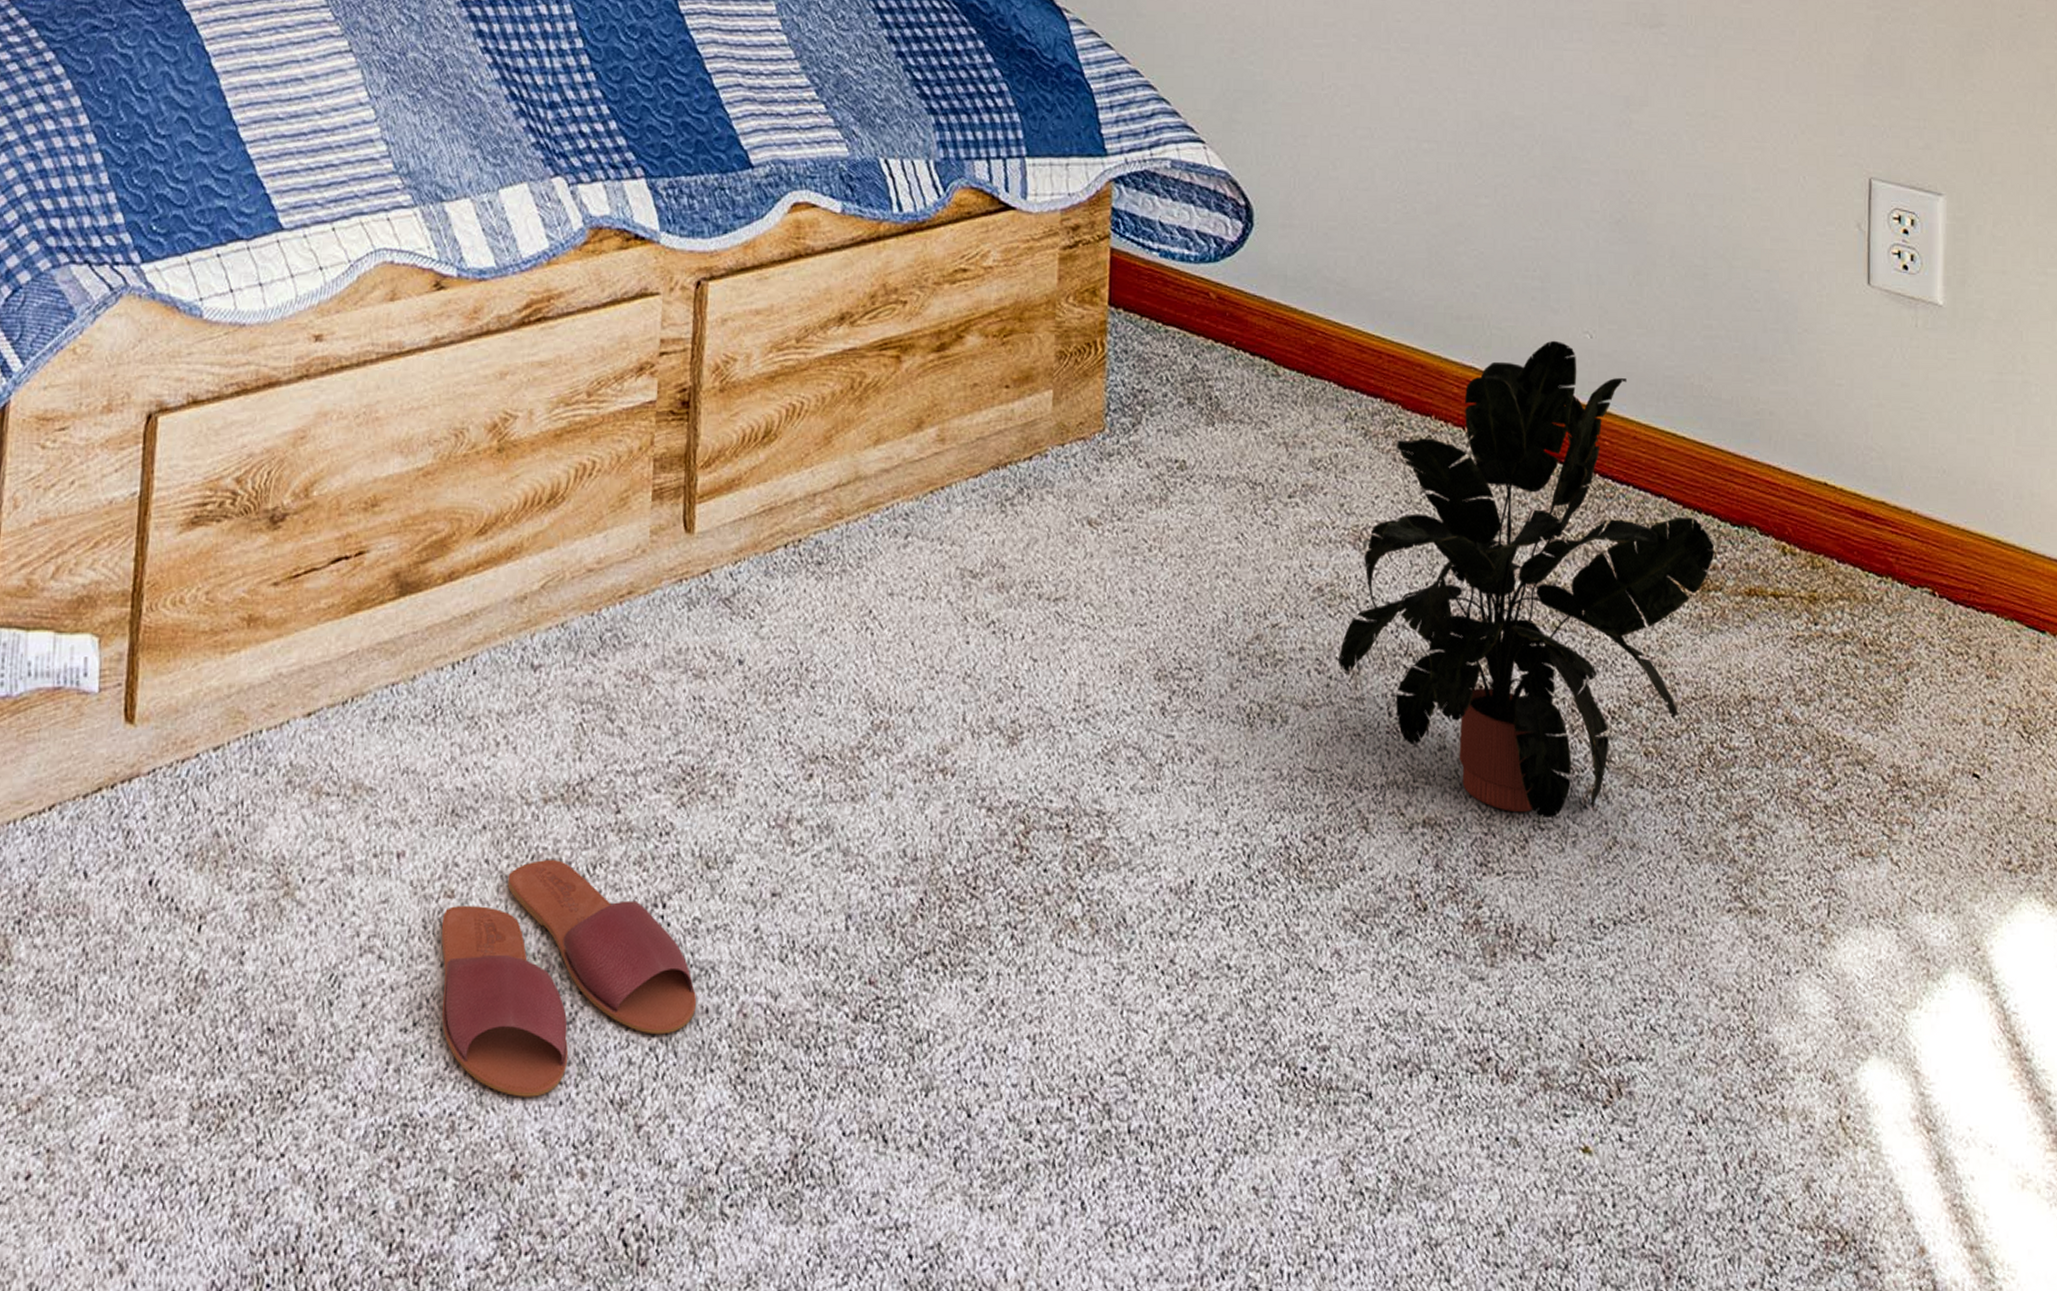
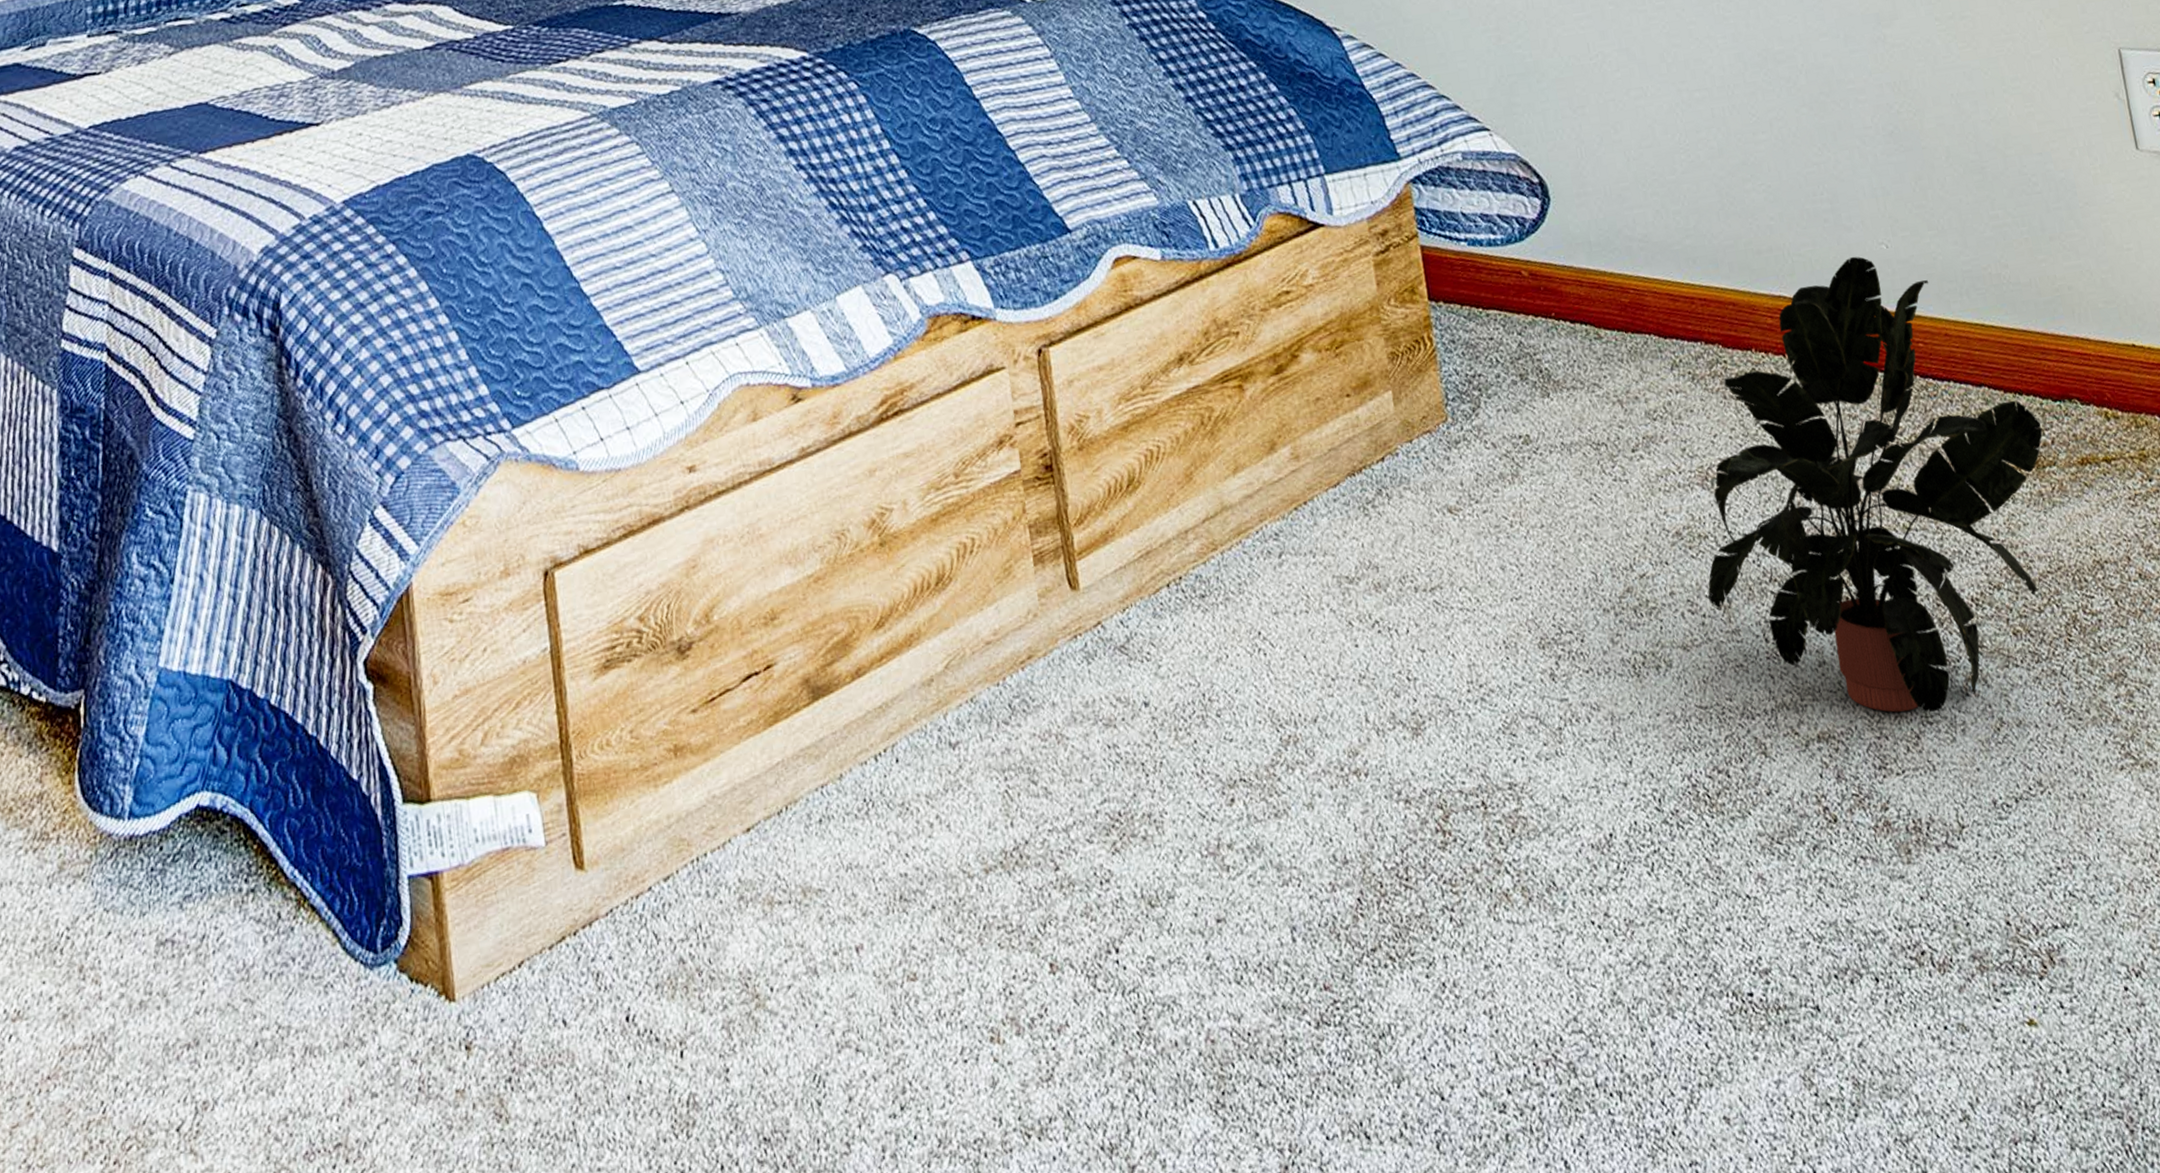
slippers: present [441,859,697,1097] -> none [910,925,1166,1160]

